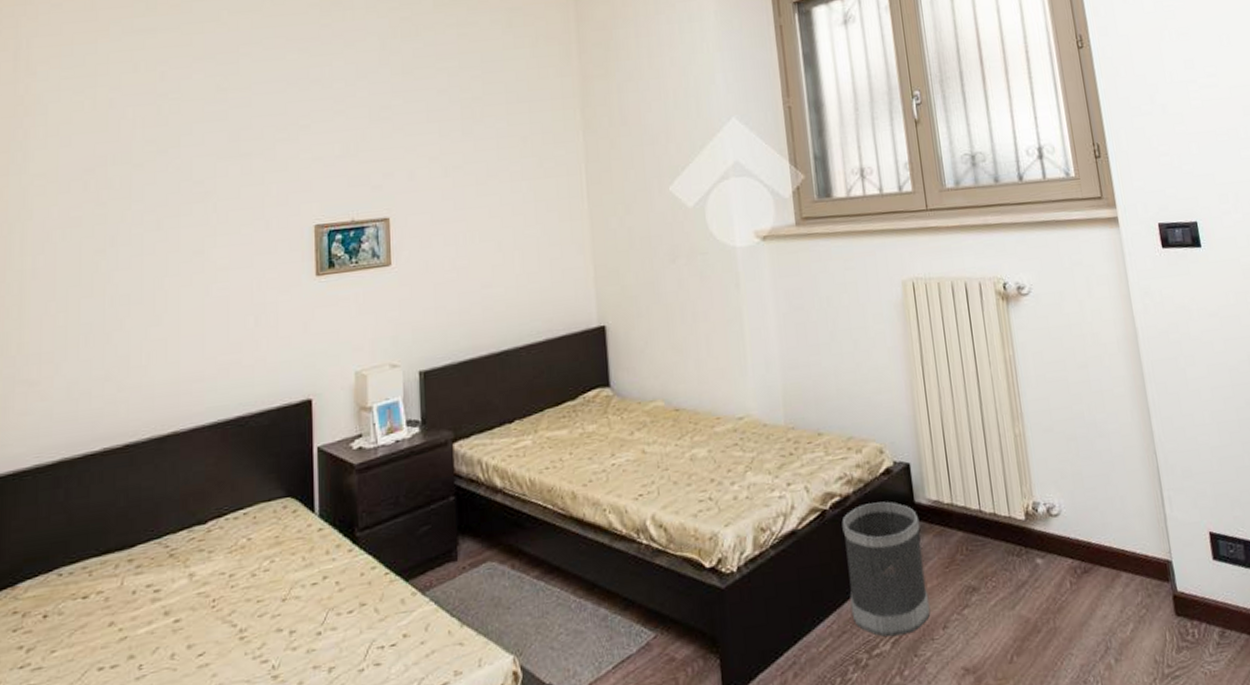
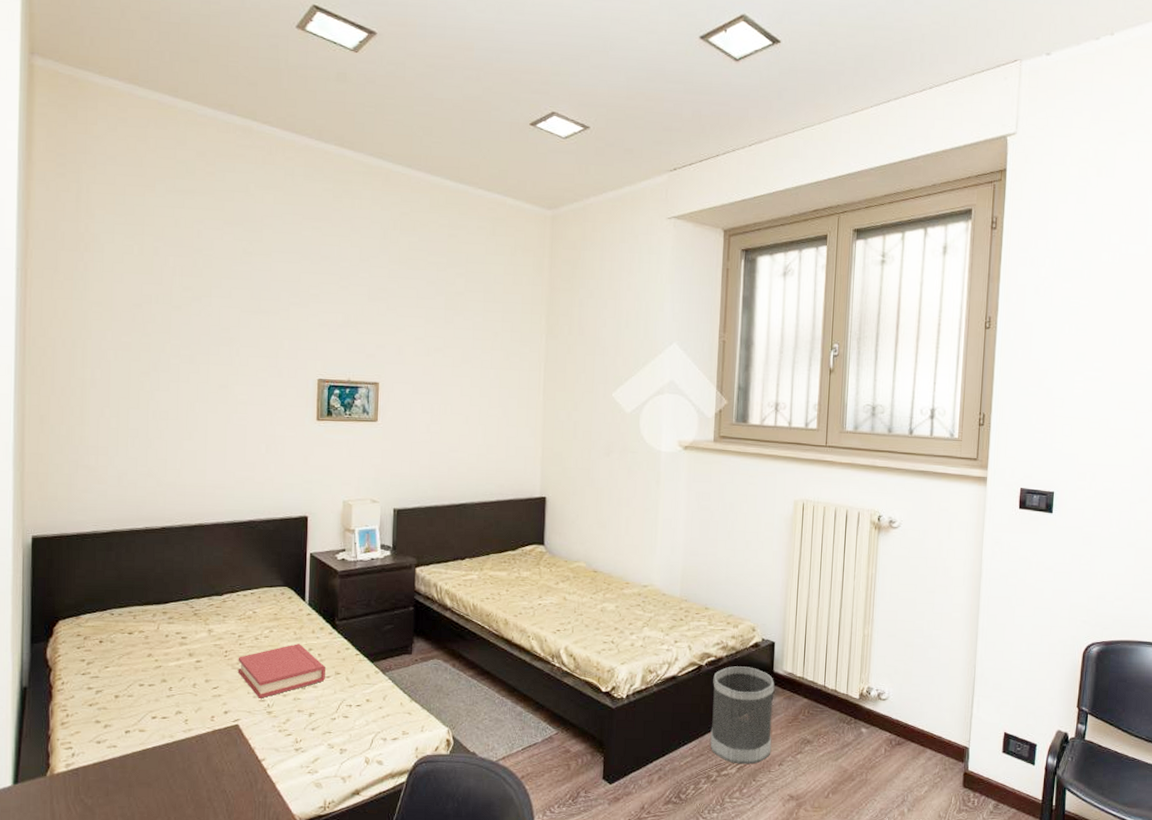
hardback book: none [230,572,347,659] -> present [237,644,325,699]

